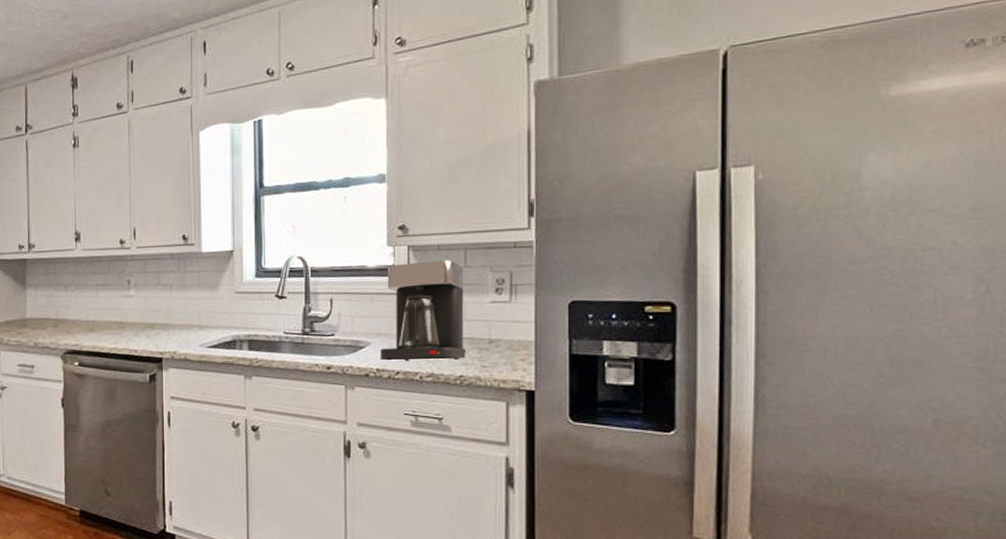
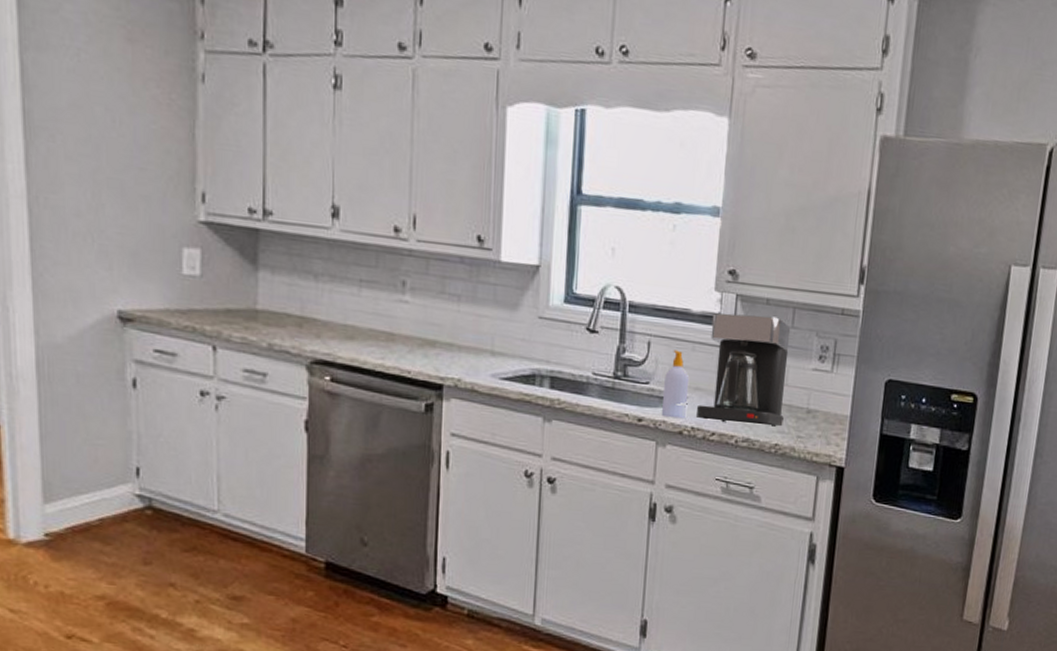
soap bottle: none [348,303,371,363] -> present [662,350,690,419]

